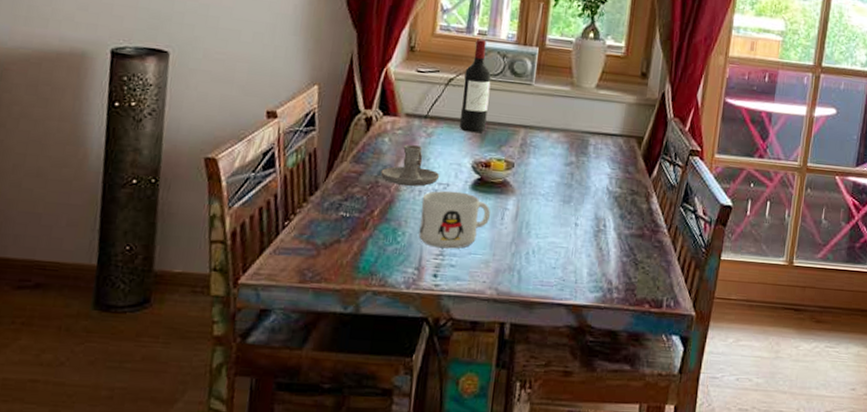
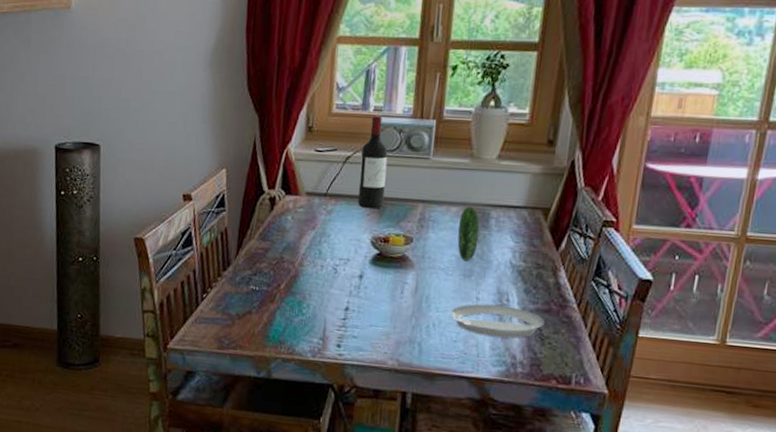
candle holder: present [381,144,440,187] -> none [285,222,340,262]
mug: present [419,190,491,249] -> none [322,265,391,321]
plate: none [550,132,639,264] -> present [450,206,545,338]

